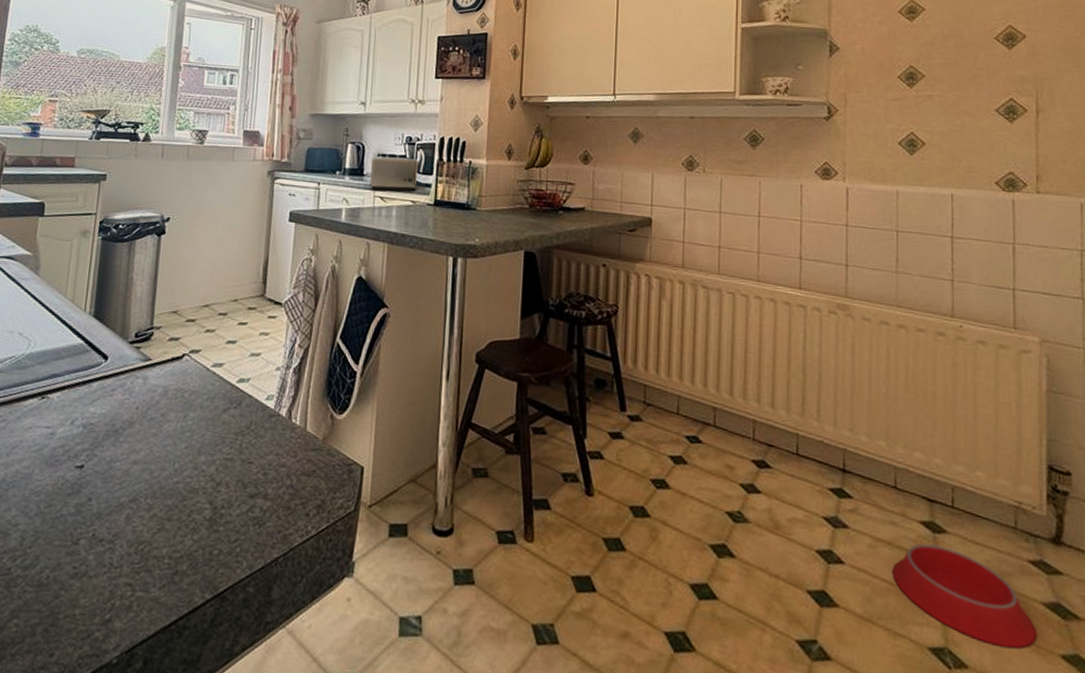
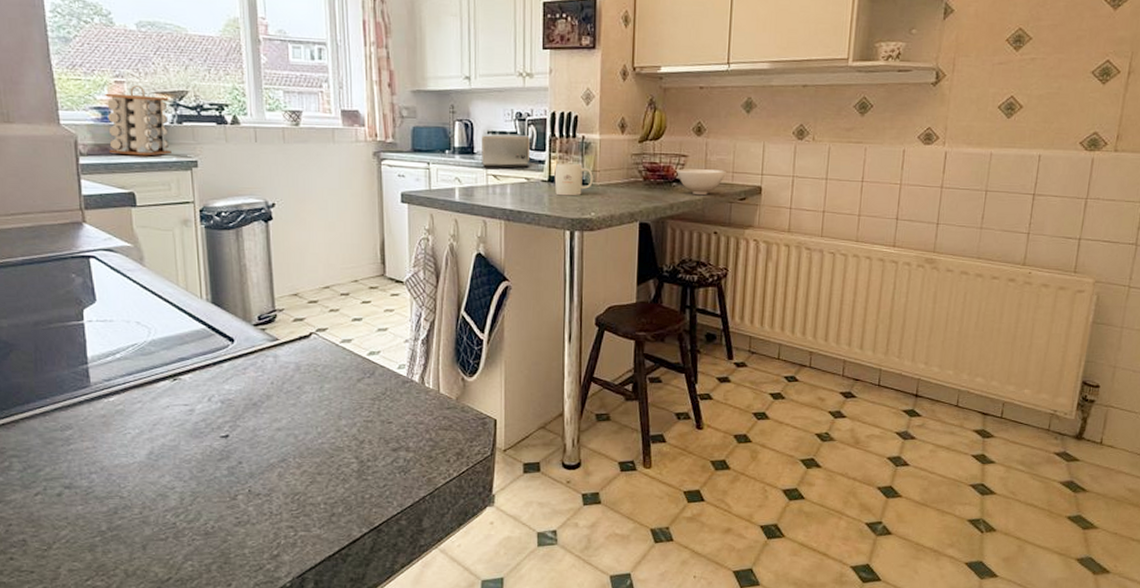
spice rack: none [30,103,93,169] -> present [105,84,172,157]
mug: none [439,187,479,221] -> present [554,163,593,196]
bowl: none [563,196,614,225] -> present [676,168,726,196]
pet bowl: present [892,543,1037,648] -> none [946,446,1052,514]

